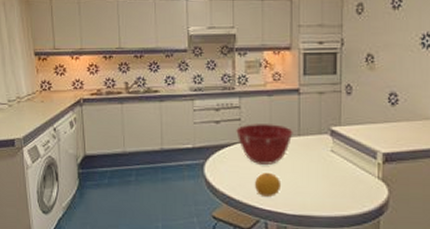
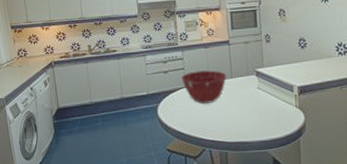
fruit: present [254,173,282,196] -> none [198,110,221,129]

